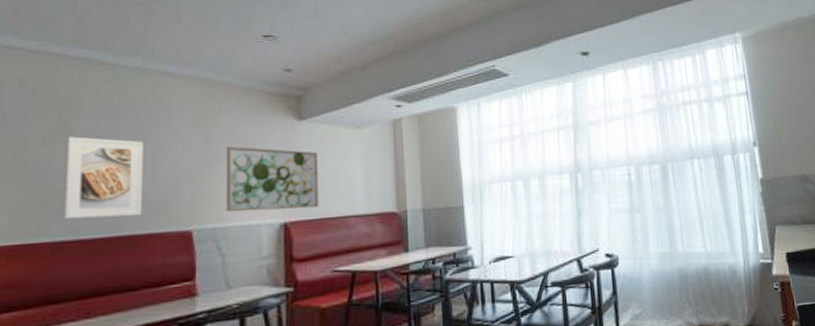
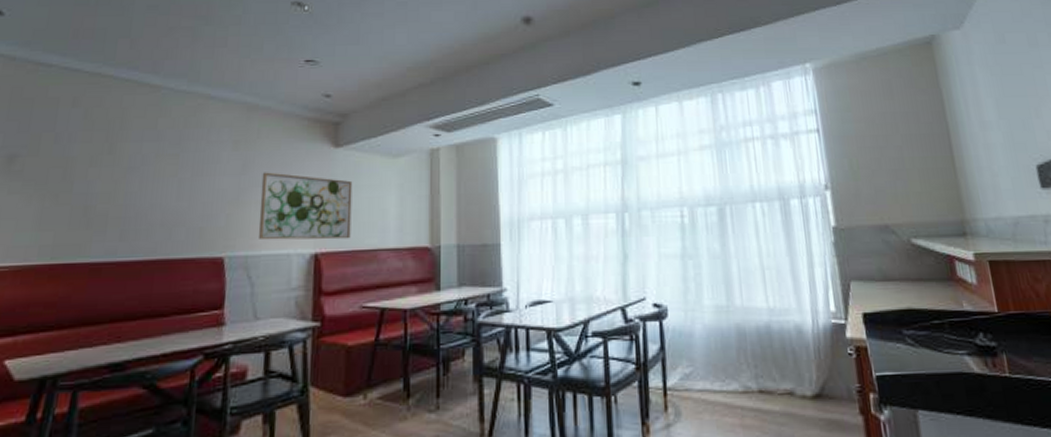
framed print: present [64,136,144,220] -> none [104,158,184,241]

